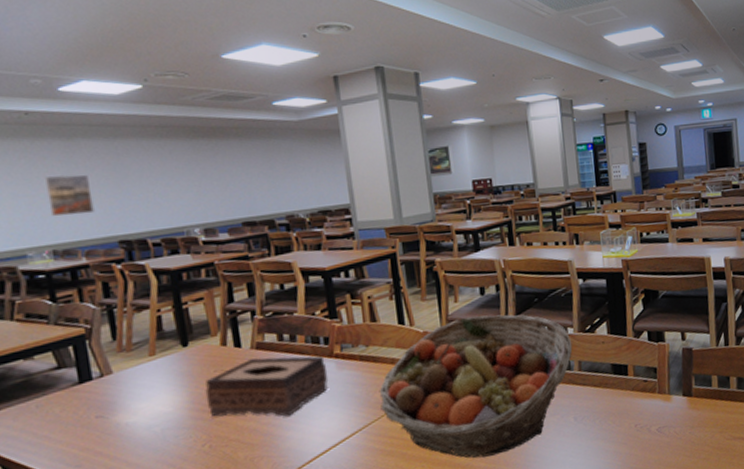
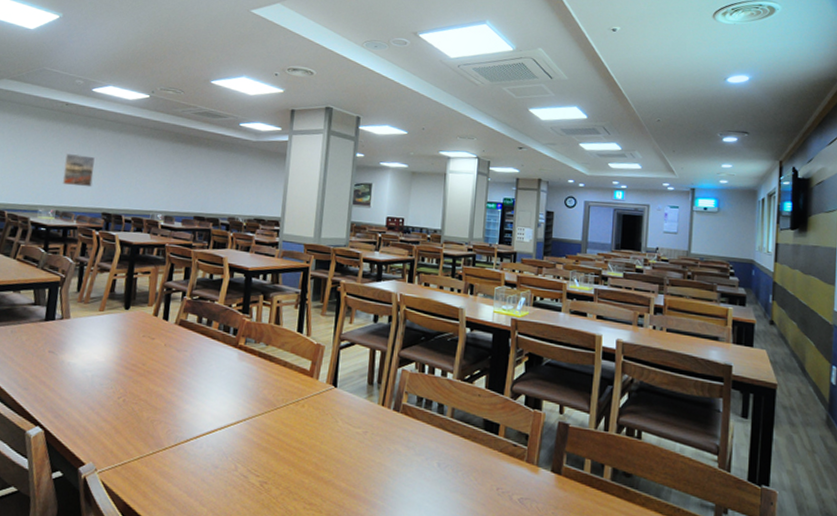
tissue box: present [205,356,329,417] -> none [130,332,230,391]
fruit basket: present [379,314,573,459] -> none [266,339,450,479]

